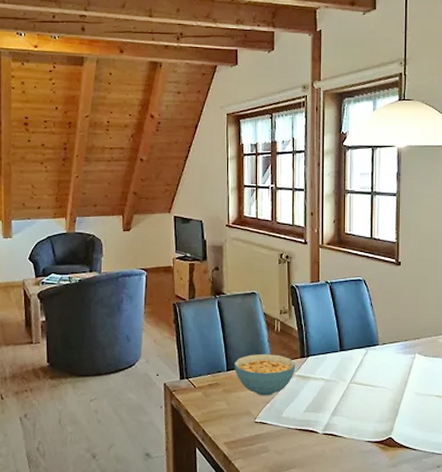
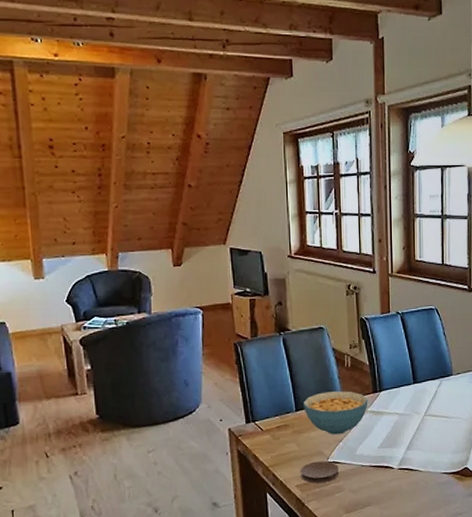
coaster: none [229,421,265,442] -> present [301,461,339,483]

